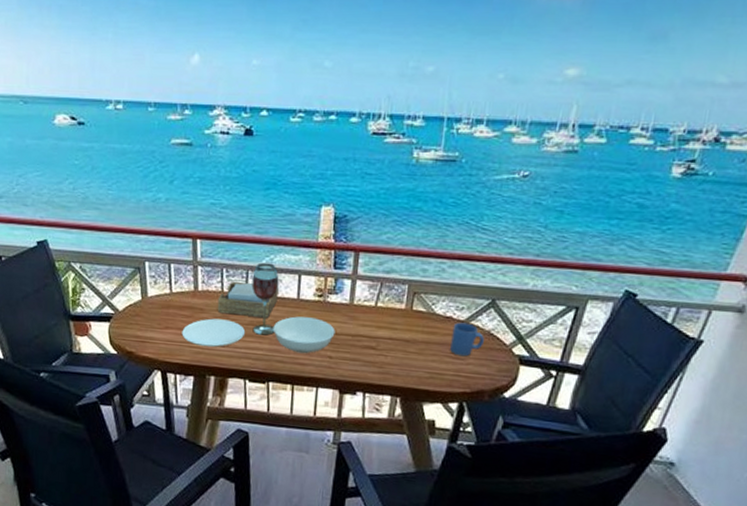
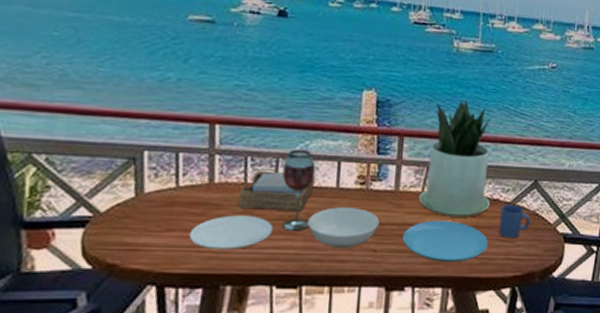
plate: none [356,333,439,374] -> present [403,221,489,263]
planter: none [372,215,450,333] -> present [419,100,492,217]

